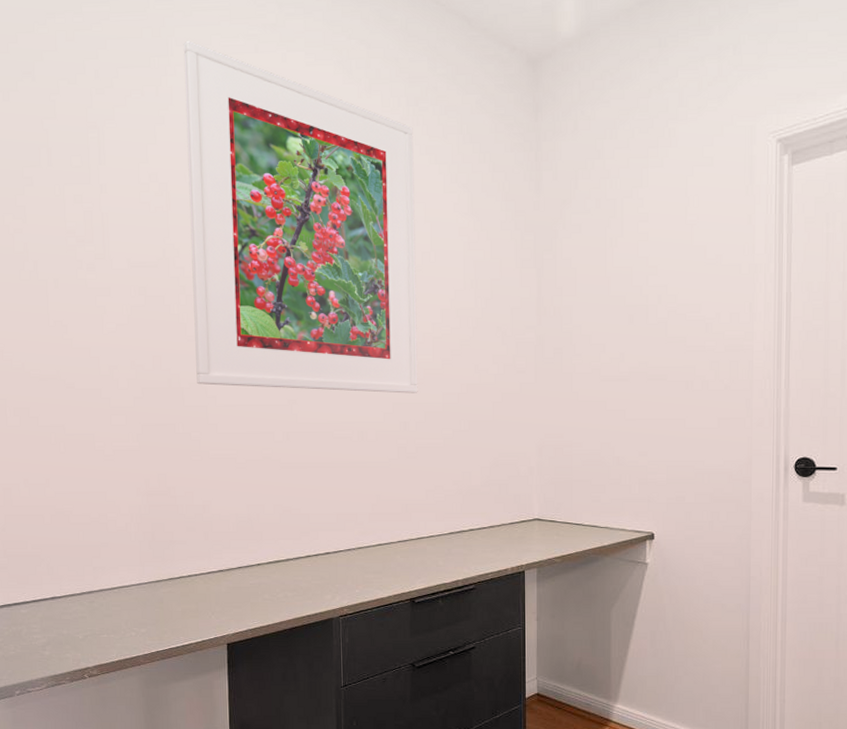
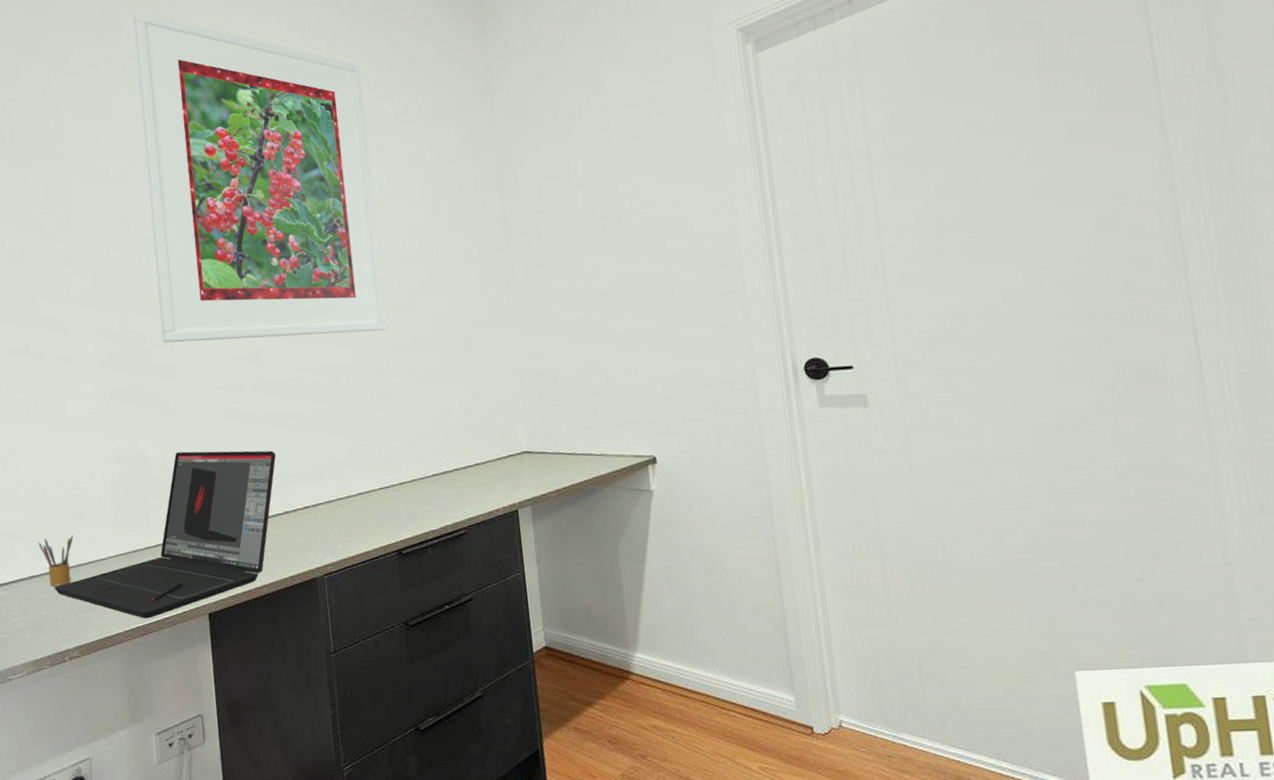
pencil box: none [62,561,98,608] -> present [38,535,74,587]
laptop: none [77,491,302,645] -> present [55,450,276,619]

